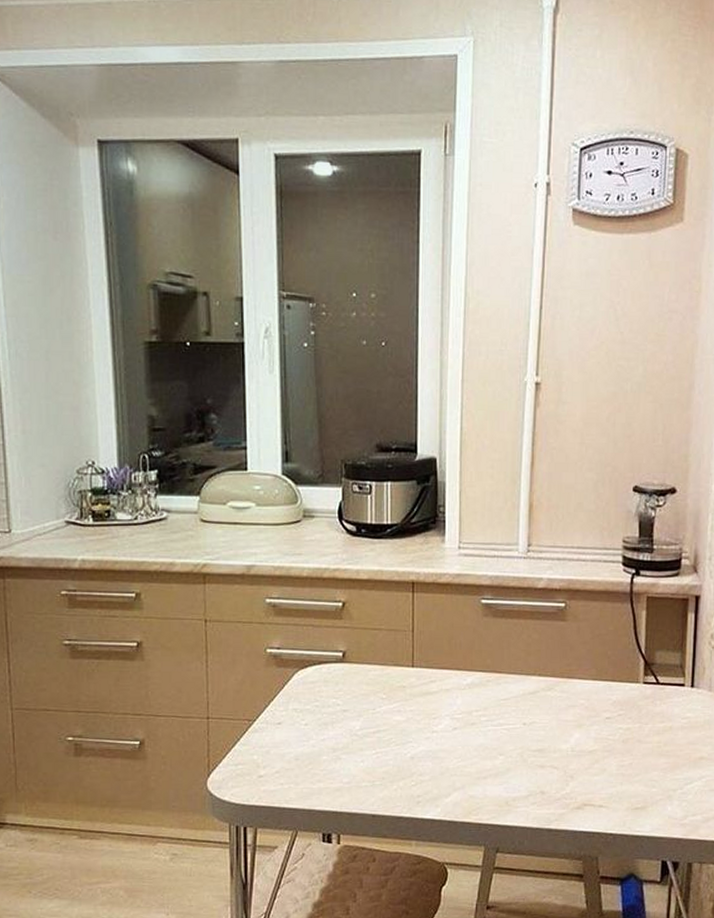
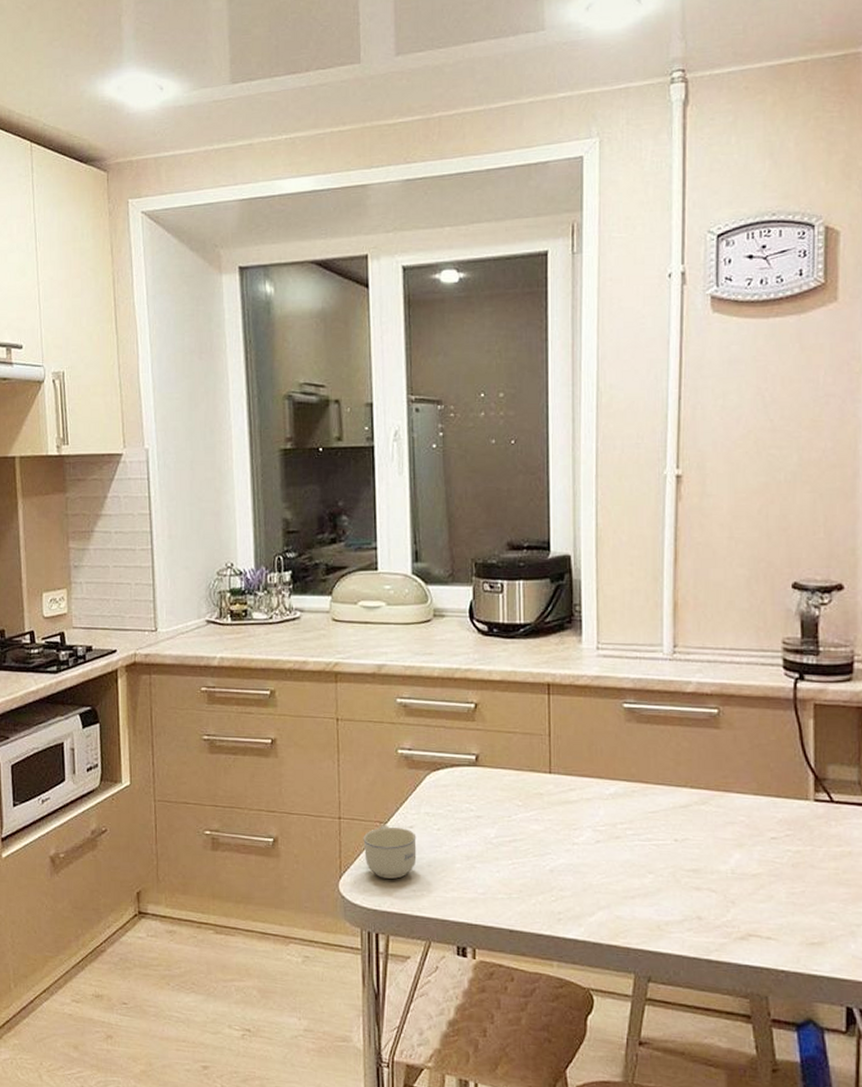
cup: none [232,723,285,774] -> present [363,825,417,879]

